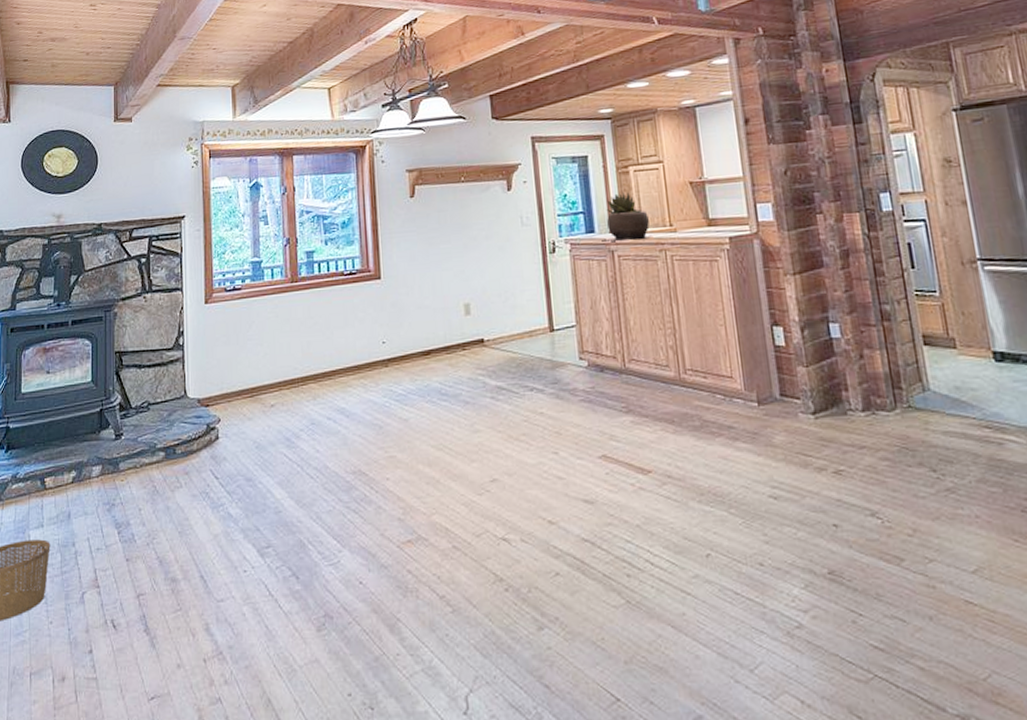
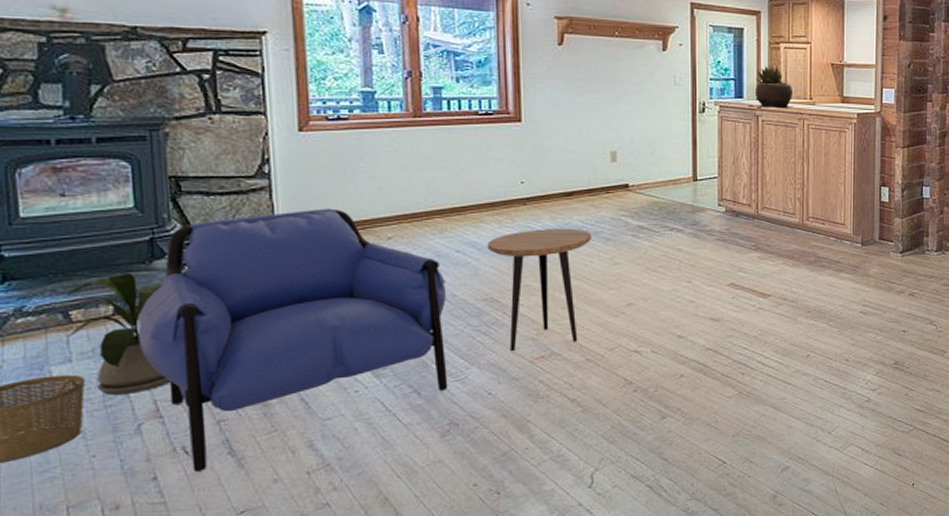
house plant: none [41,442,107,561] -> present [65,272,171,395]
armchair: none [87,377,323,648] -> present [137,208,448,471]
side table: none [354,391,451,534] -> present [487,228,592,352]

